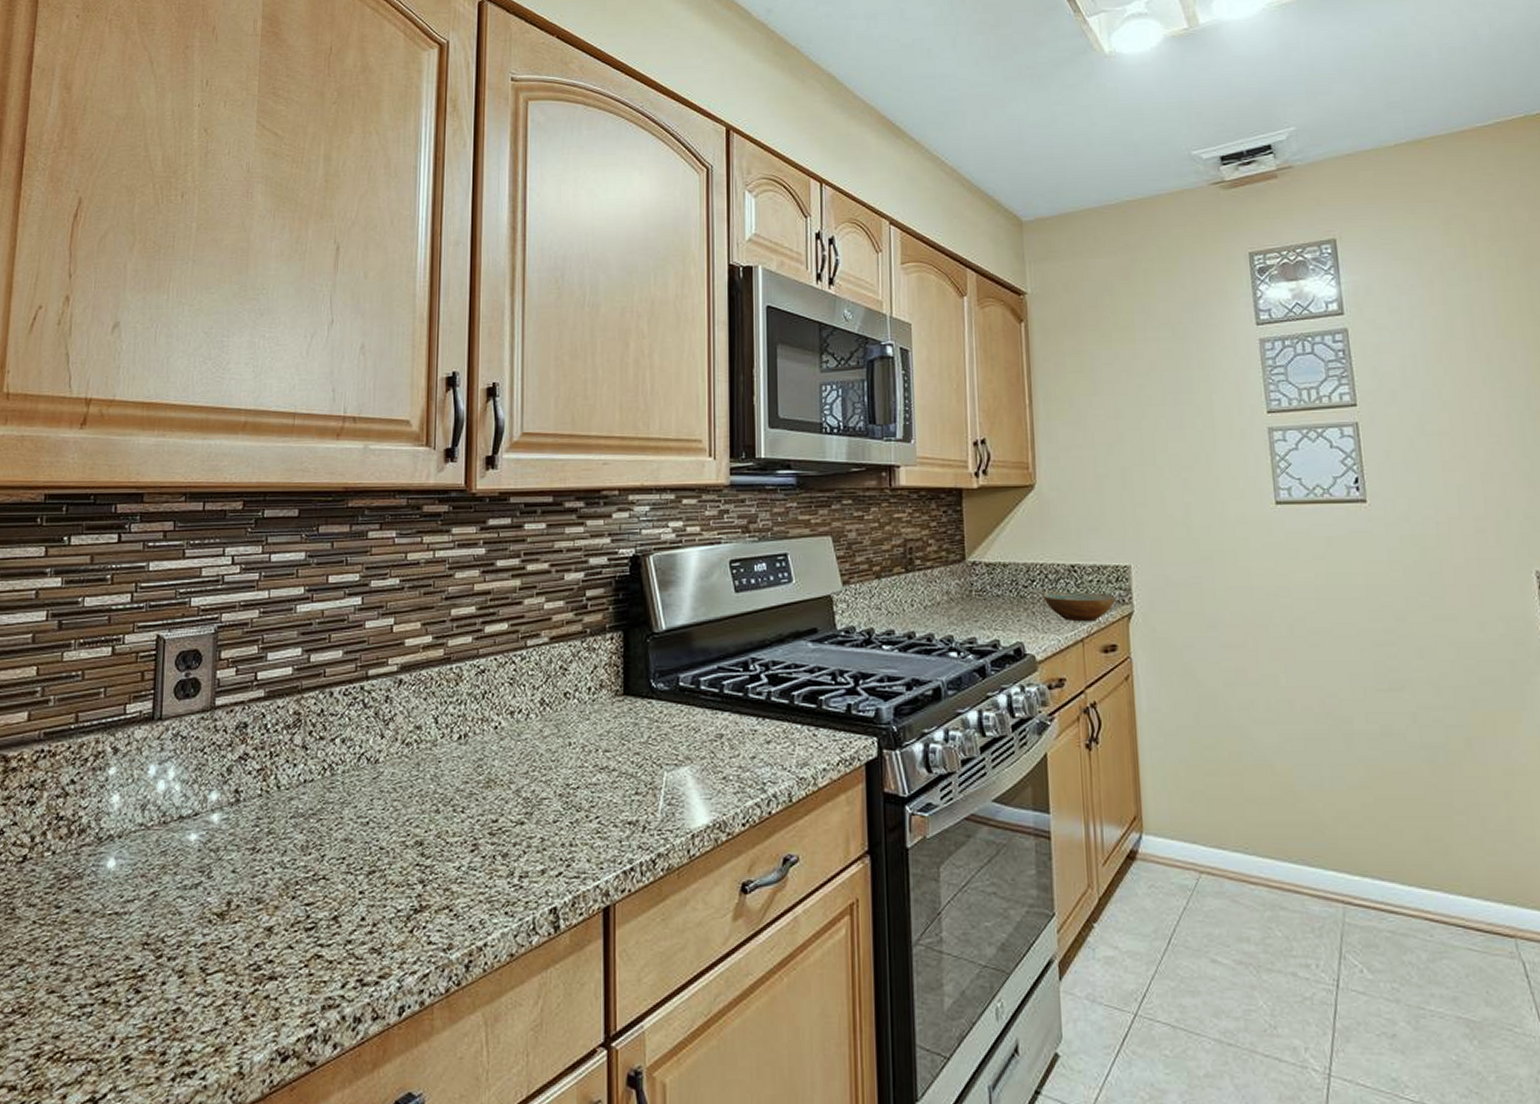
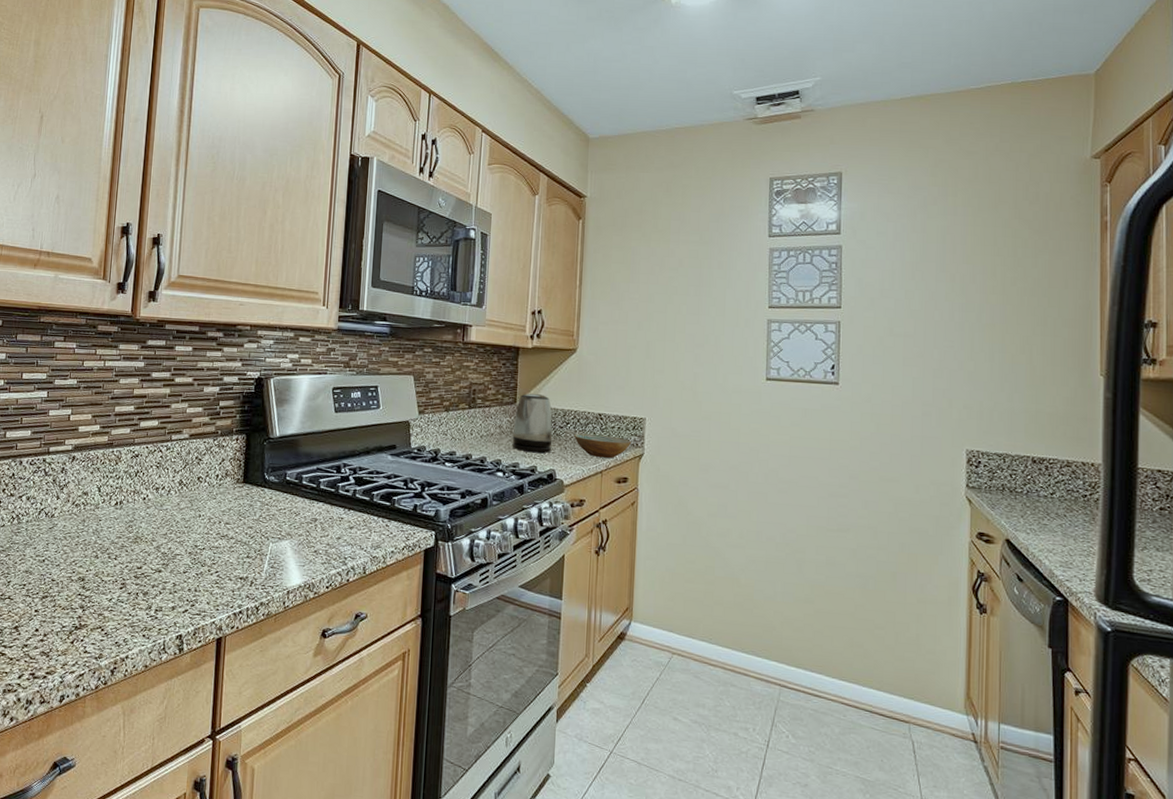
kettle: none [964,545,1017,622] -> present [512,393,553,453]

